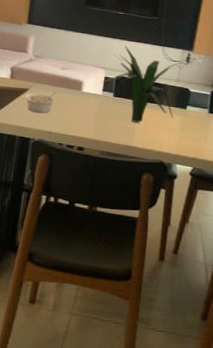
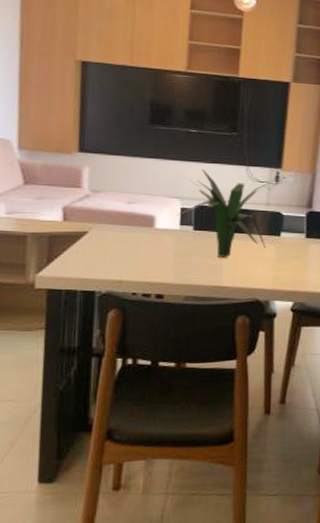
legume: present [25,92,56,114] -> none [84,232,124,260]

